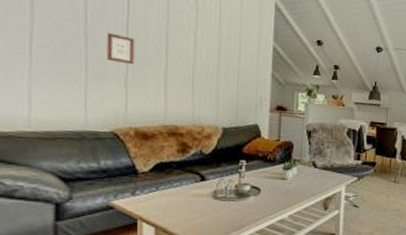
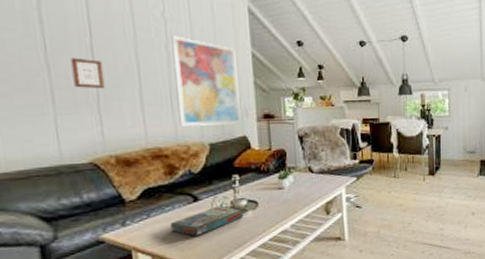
board game: none [176,188,245,214] -> present [170,206,243,236]
wall art: none [197,22,258,112] -> present [171,35,241,126]

